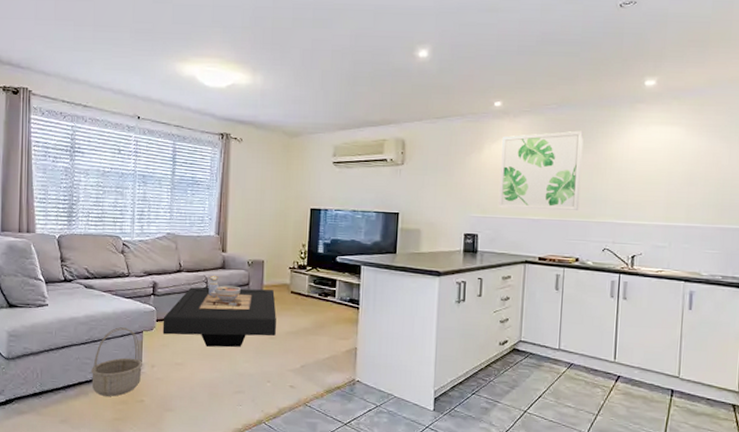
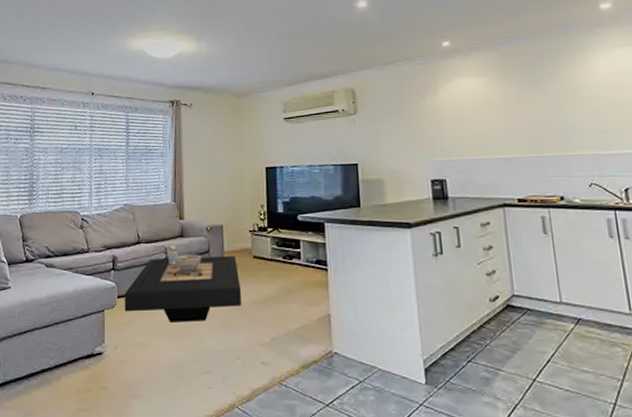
basket: present [91,327,143,396] -> none [53,307,106,384]
wall art: present [497,130,584,211] -> none [455,61,554,150]

